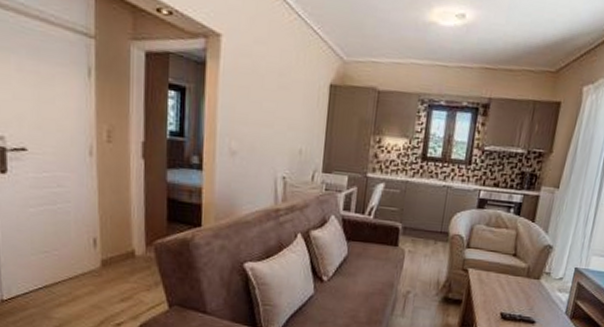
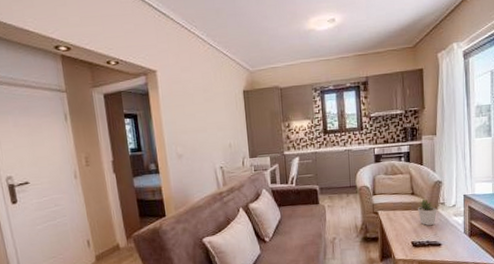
potted plant: none [516,262,540,298] -> present [417,197,437,226]

